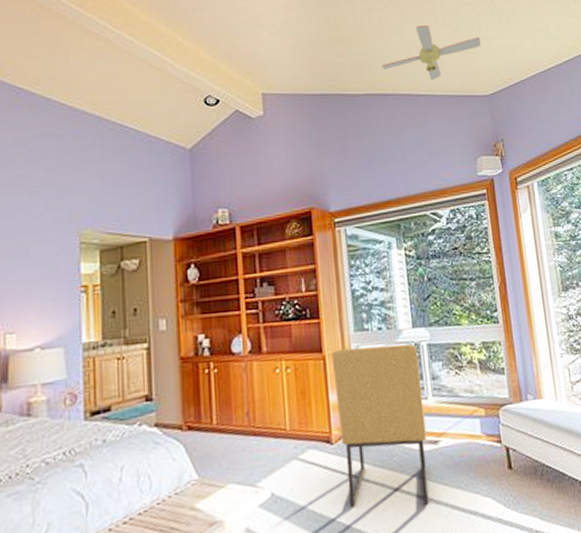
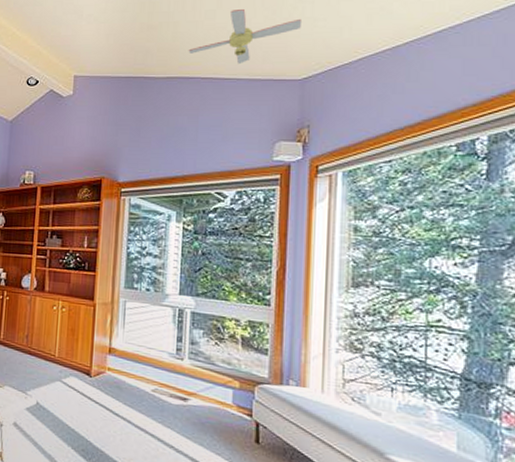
chair: present [332,343,429,508] -> none [98,300,181,450]

